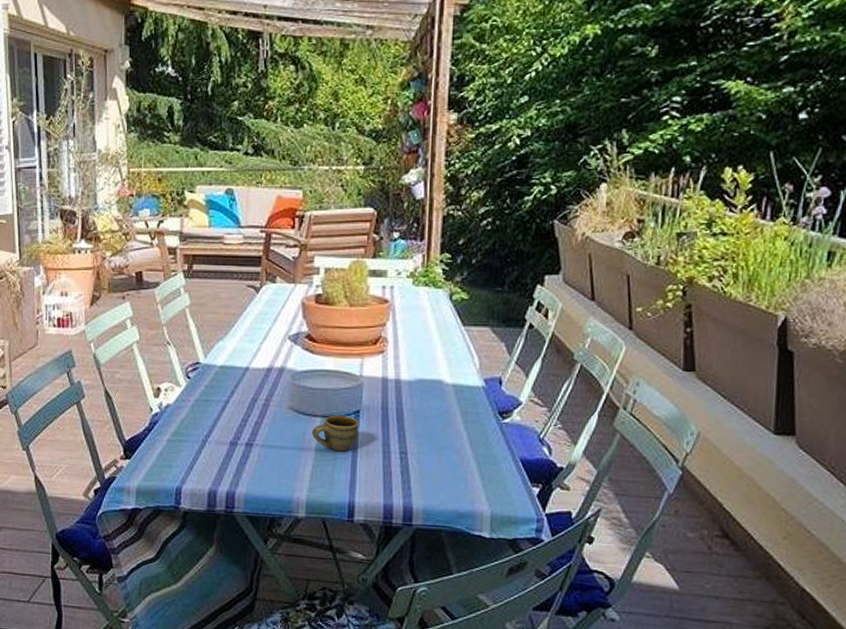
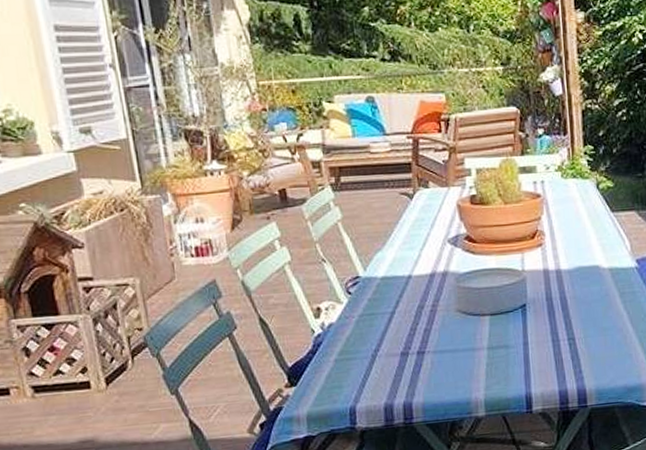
cup: present [311,415,359,452] -> none [481,311,527,347]

